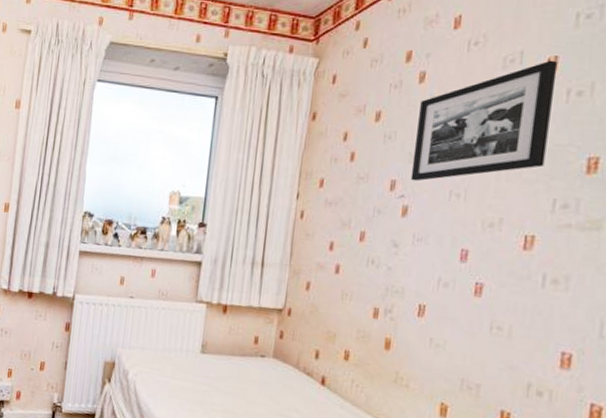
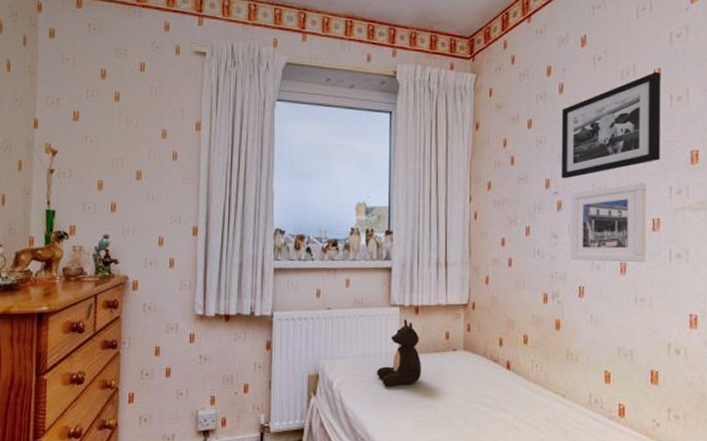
teddy bear: none [175,316,225,386] -> present [377,318,421,387]
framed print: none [412,192,522,286] -> present [570,183,647,263]

